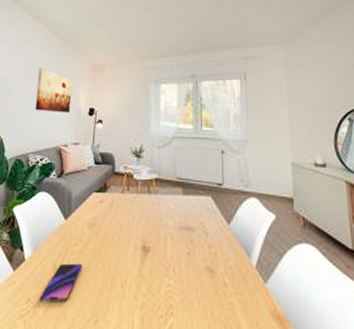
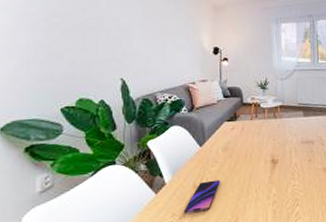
wall art: present [35,68,73,113] -> none [155,8,195,53]

